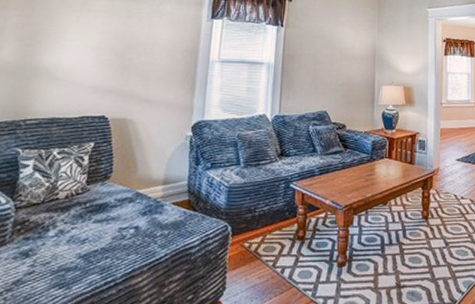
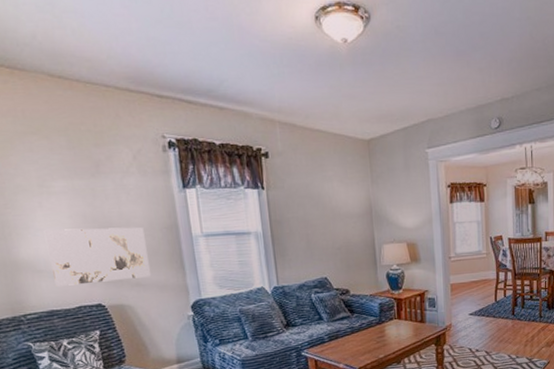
wall art: none [66,42,166,95] -> present [44,227,151,286]

